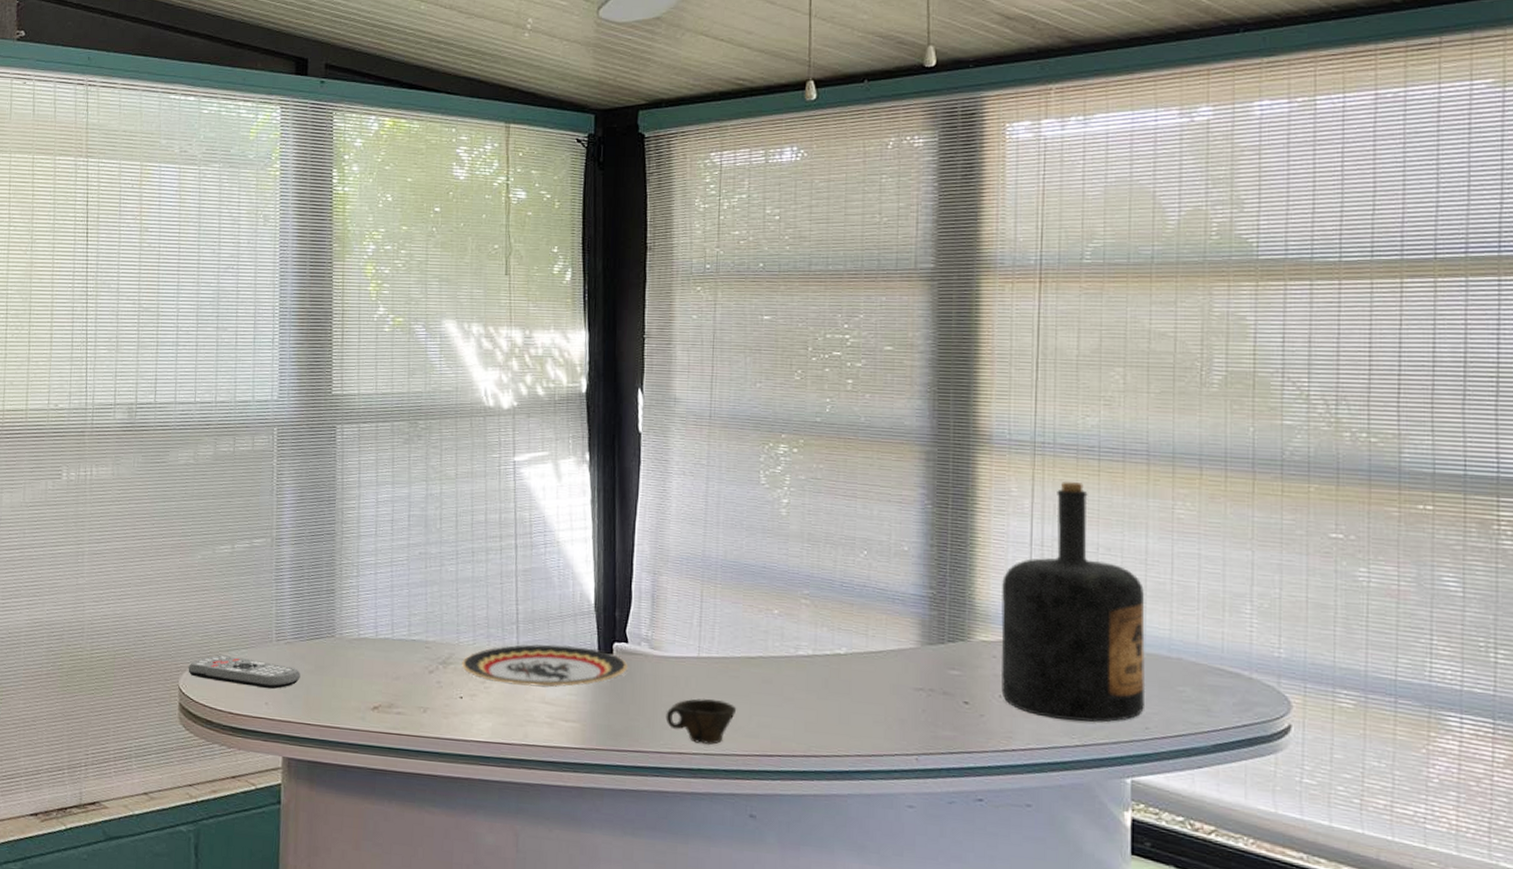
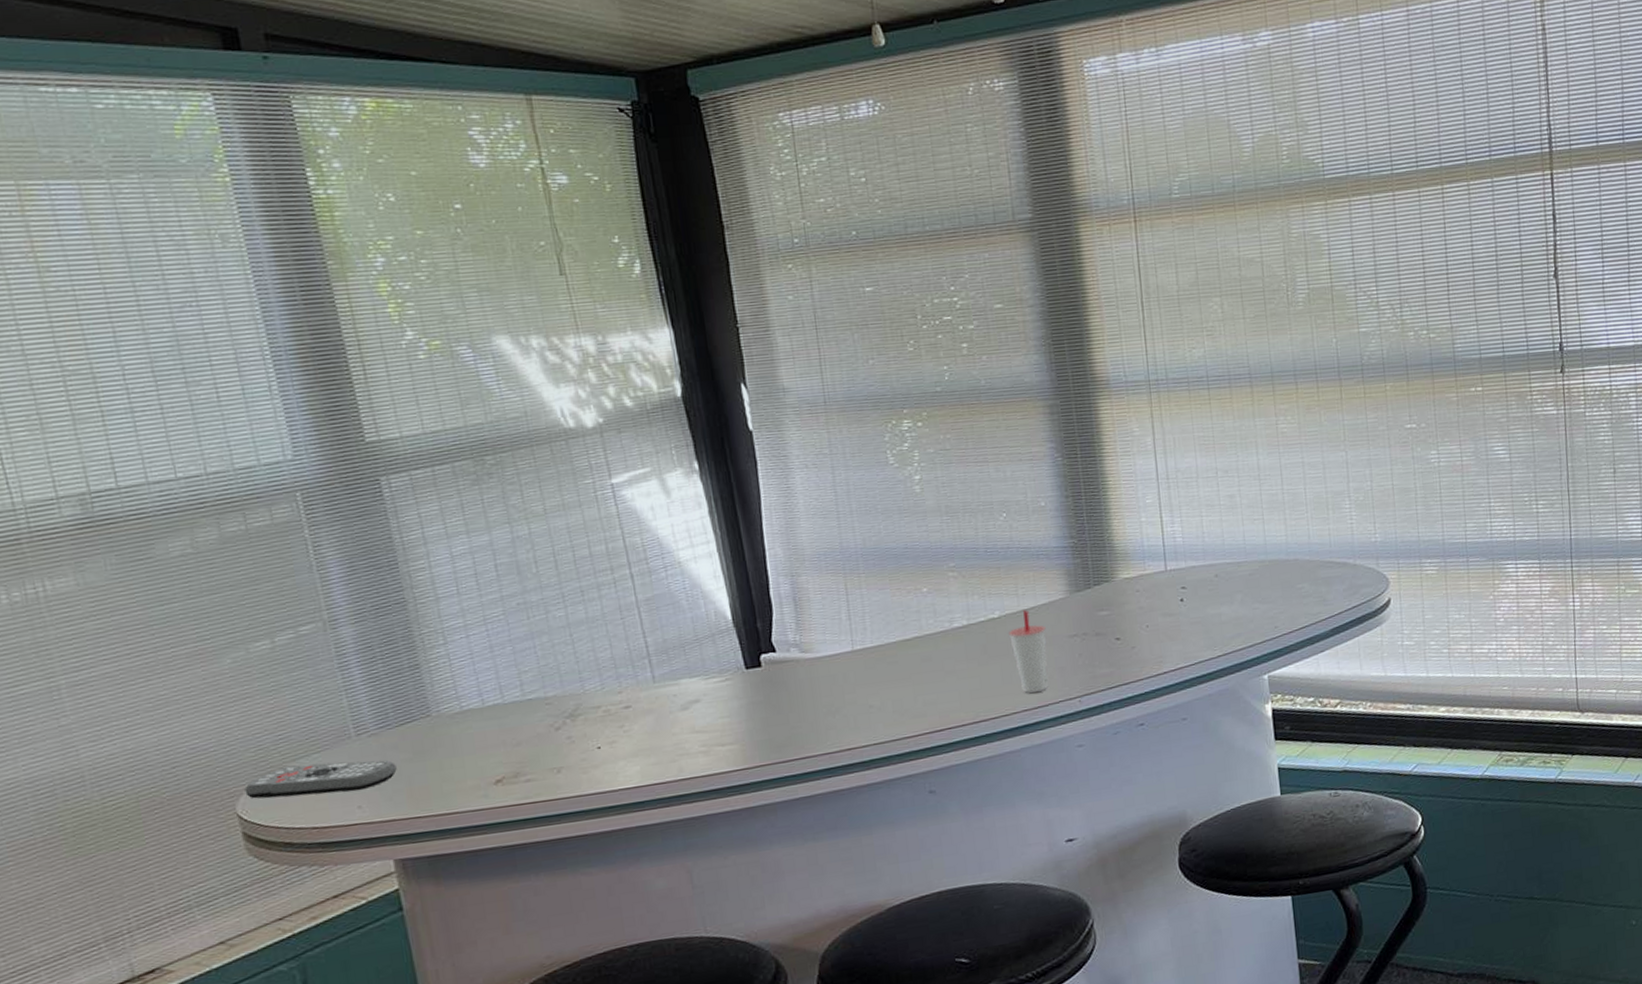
plate: present [462,644,628,688] -> none [592,665,780,724]
cup: present [665,698,737,745] -> none [828,688,901,736]
cup: none [853,652,891,740] -> present [1009,610,1048,693]
bottle: present [1000,482,1146,723] -> none [1136,413,1272,637]

